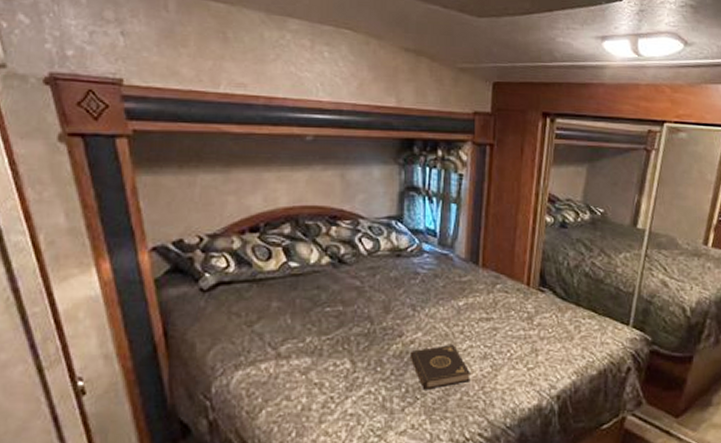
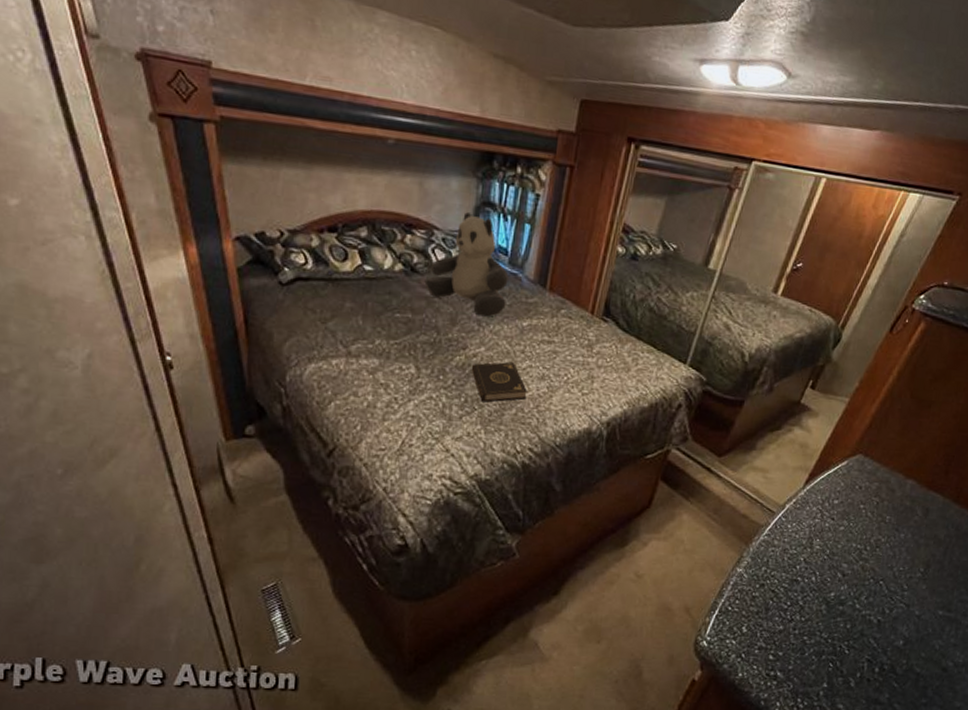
teddy bear: none [353,199,440,301] -> present [424,212,509,317]

